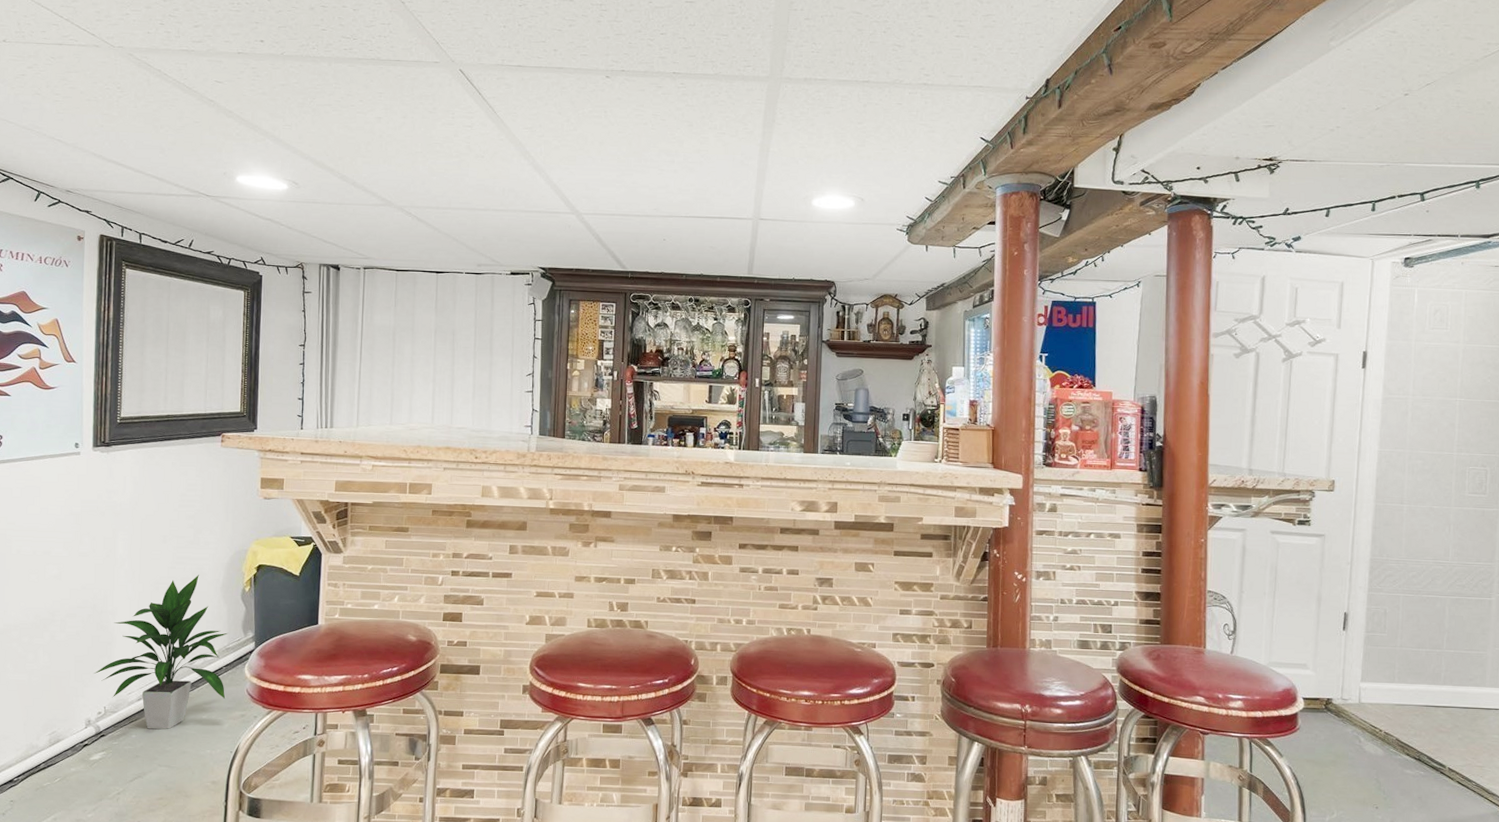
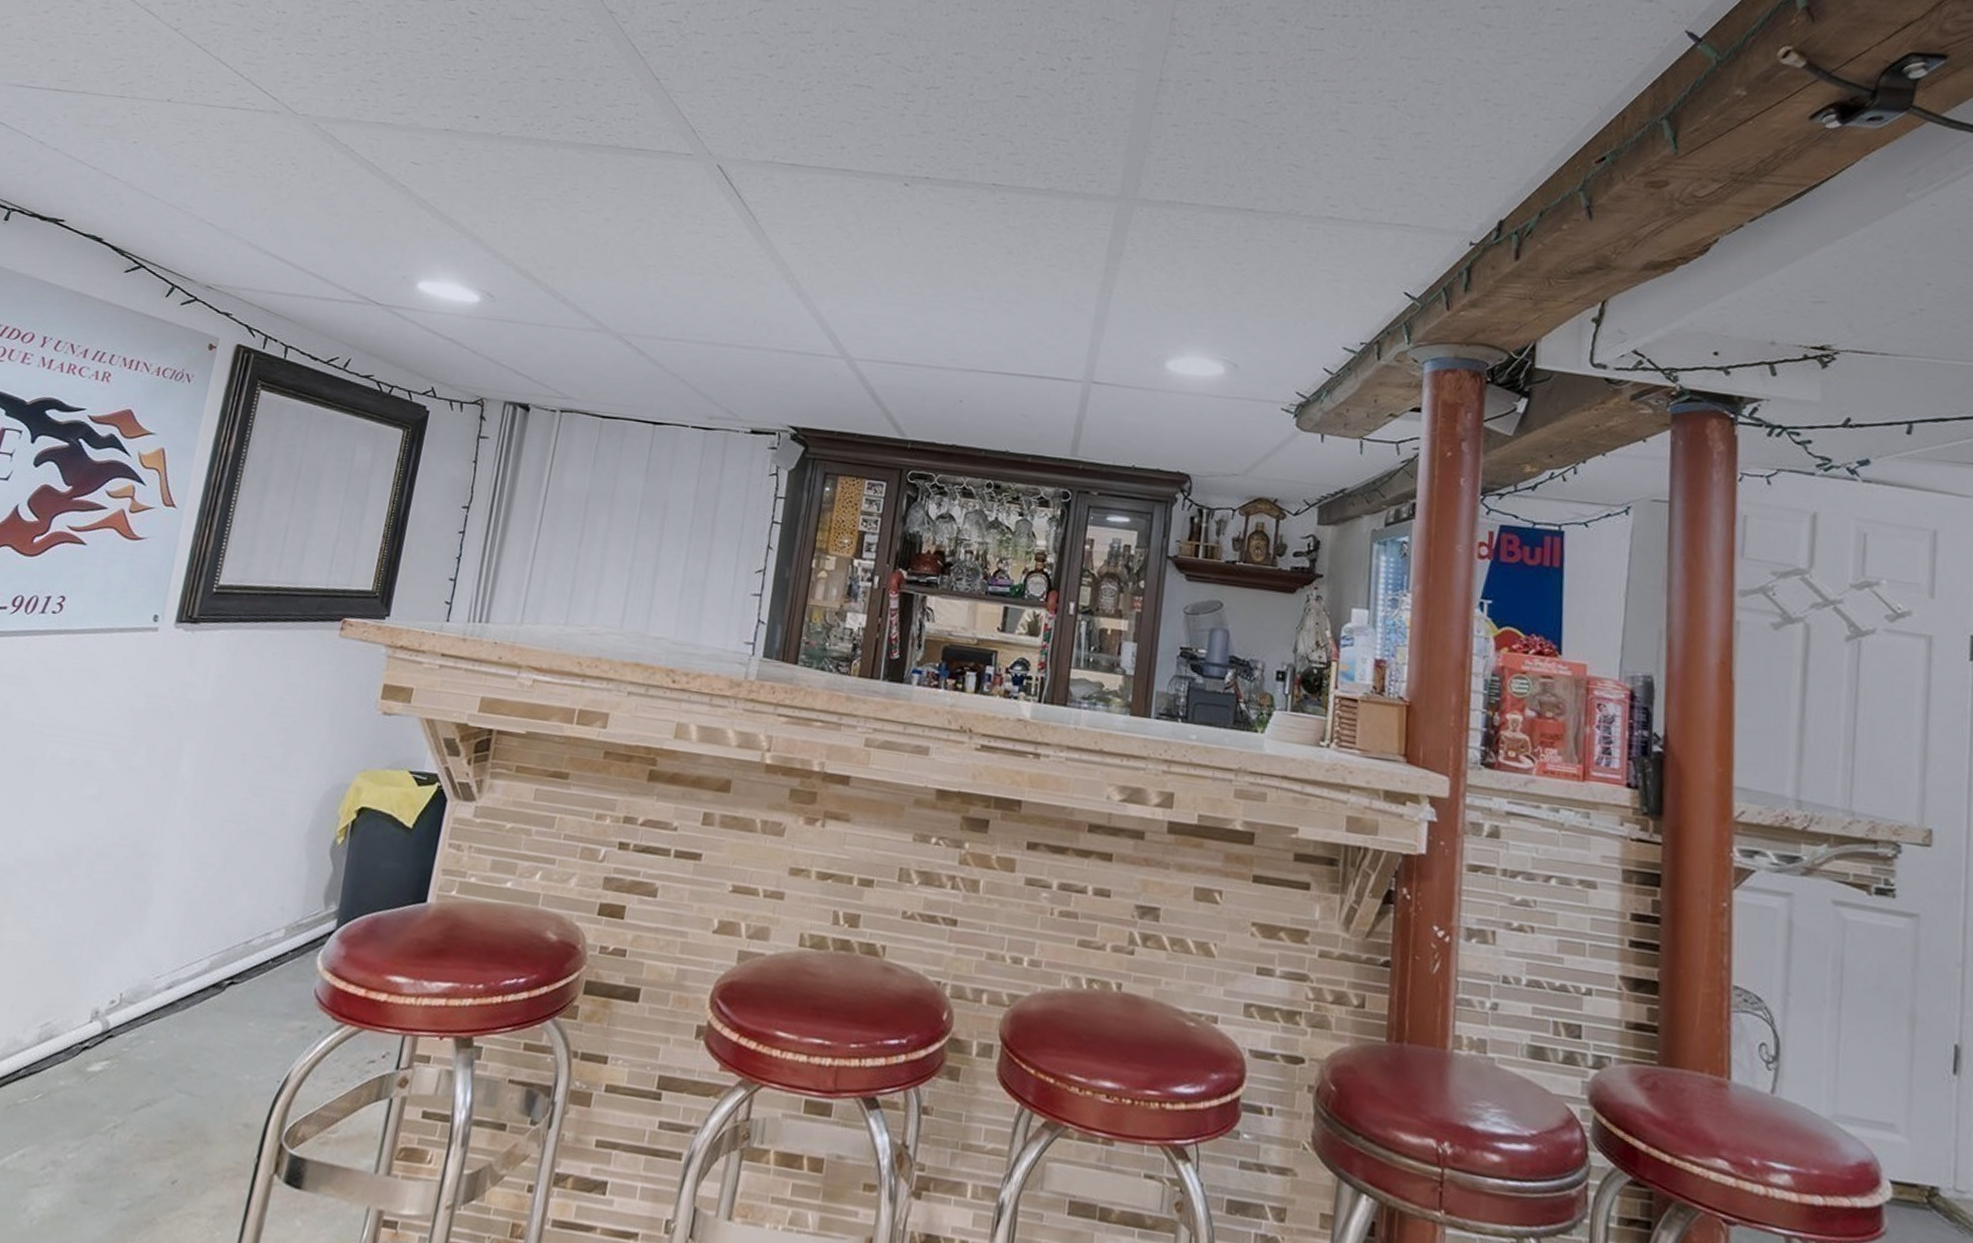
indoor plant: present [94,575,228,730] -> none [116,813,304,1037]

